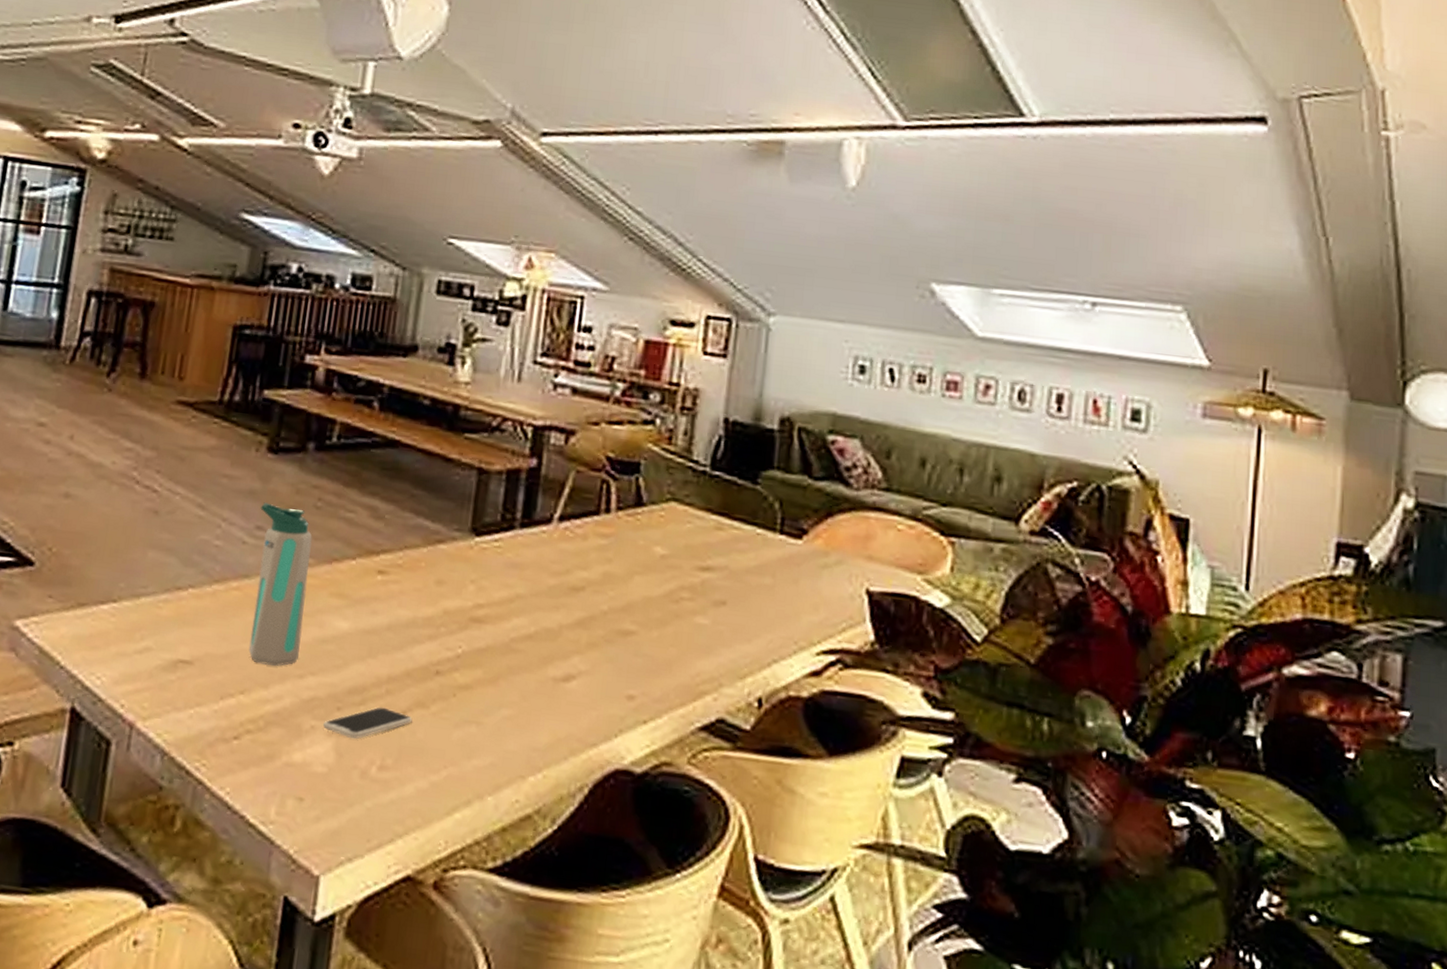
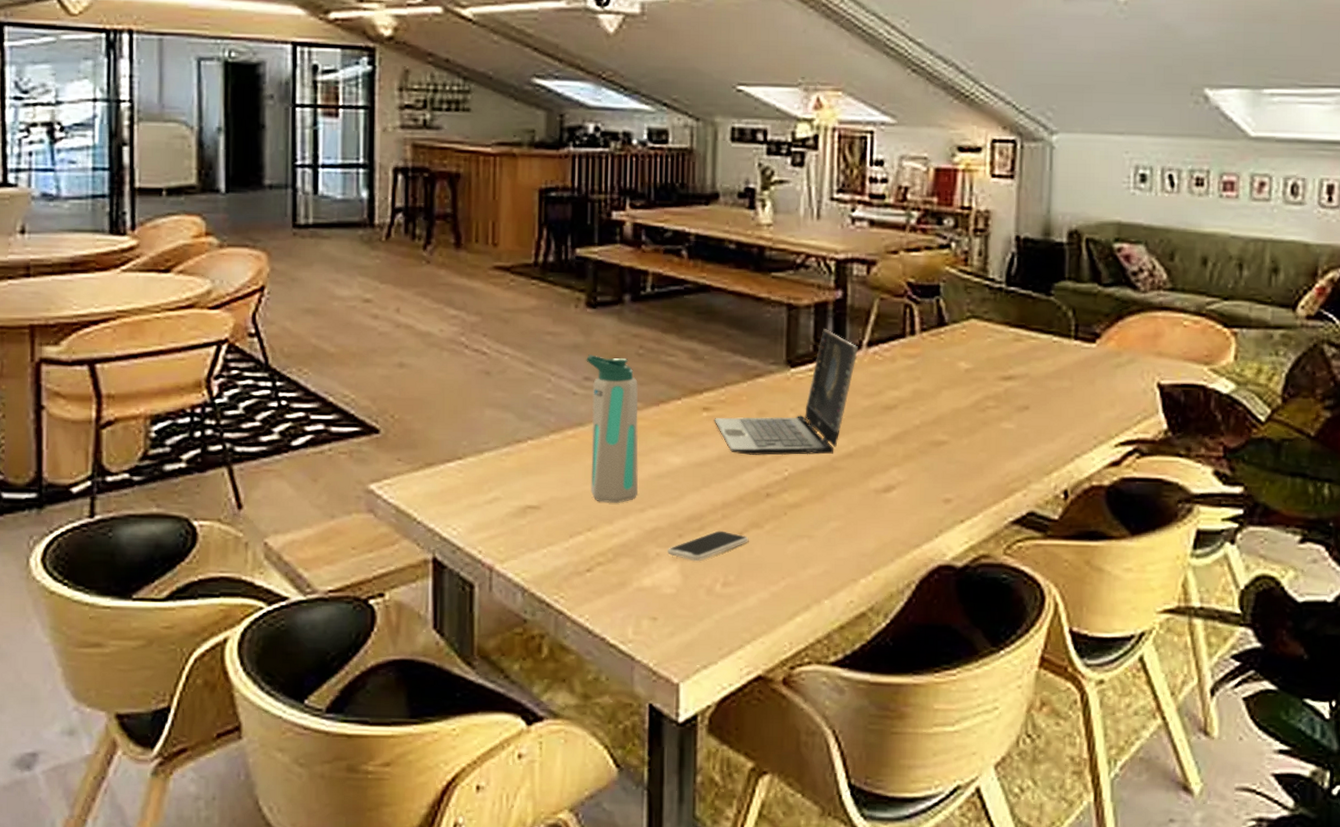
laptop: none [388,498,549,634] -> present [714,329,858,455]

